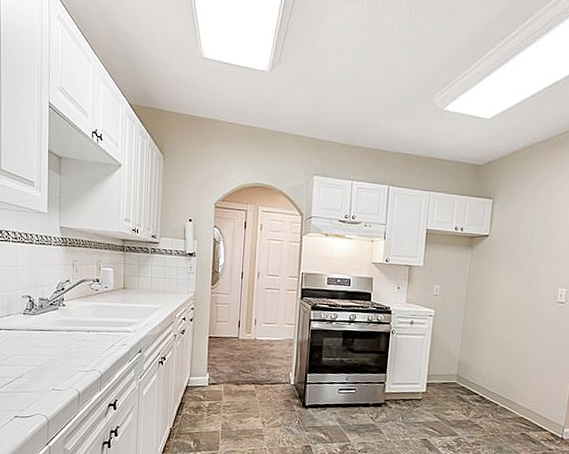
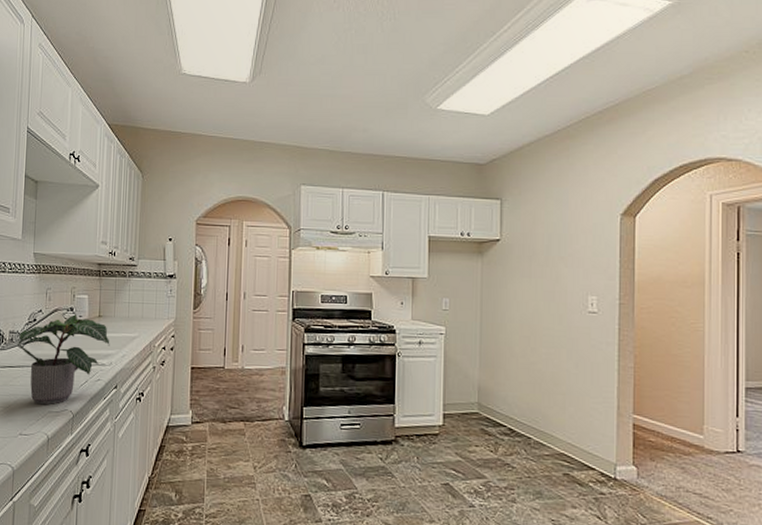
potted plant: none [48,285,134,365] -> present [18,314,110,404]

